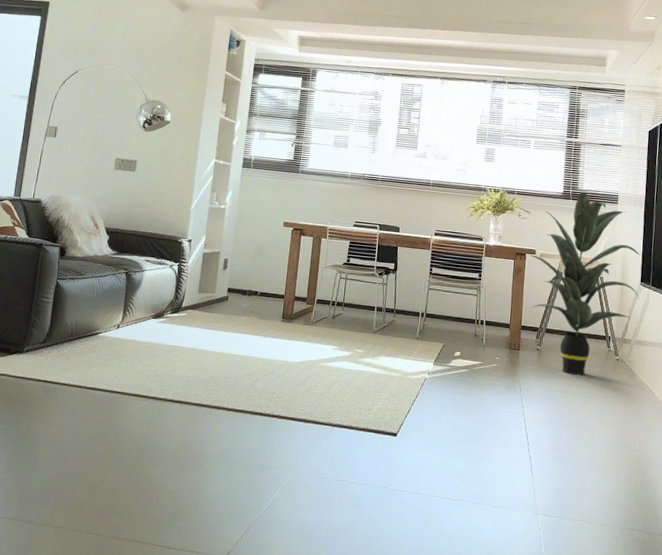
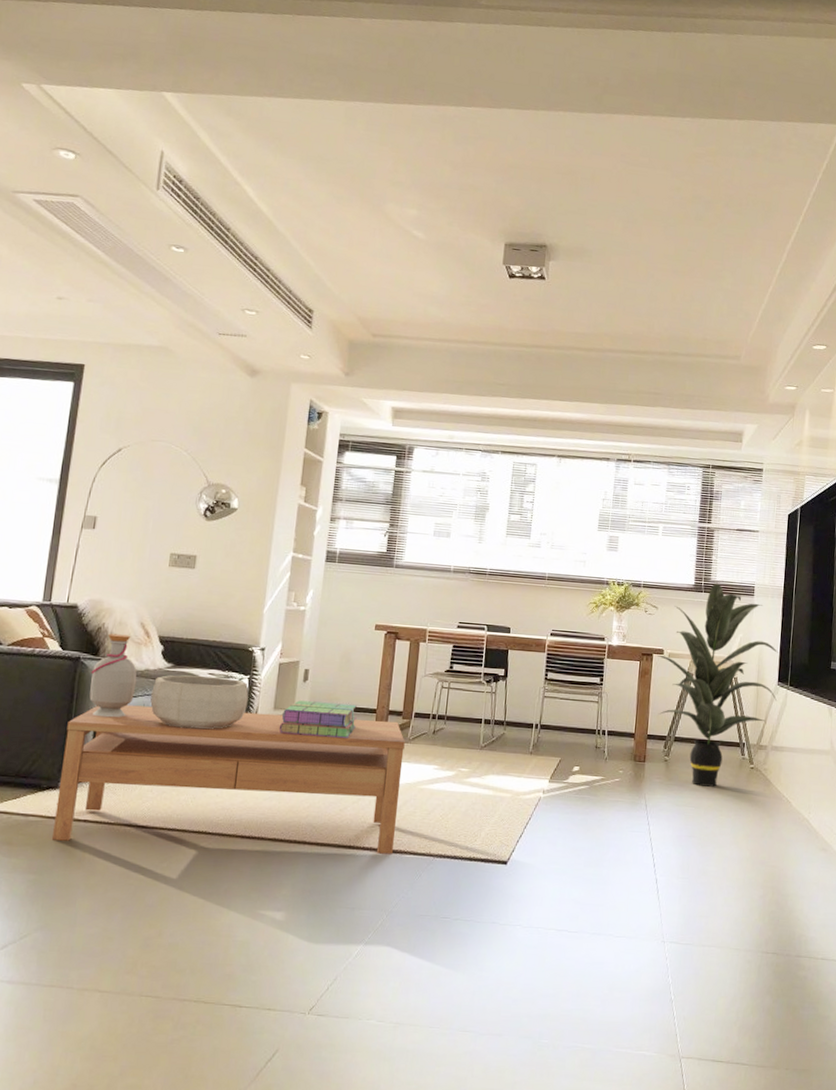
coffee table: none [18,284,309,422] -> present [52,705,405,854]
bottle: none [49,224,88,295] -> present [89,633,137,718]
decorative bowl: none [98,261,178,308] -> present [150,675,249,730]
stack of books: none [202,285,268,319] -> present [278,700,357,738]

